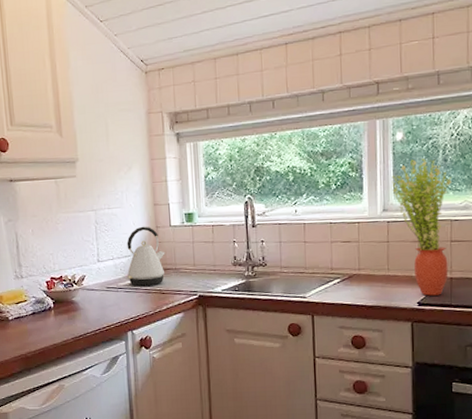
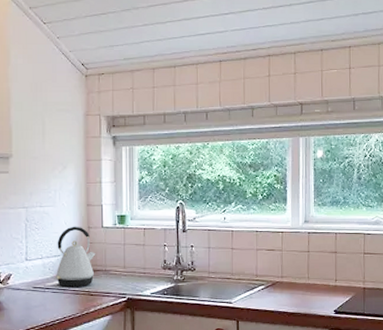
potted plant: present [392,159,452,296] -> none [312,176,365,304]

